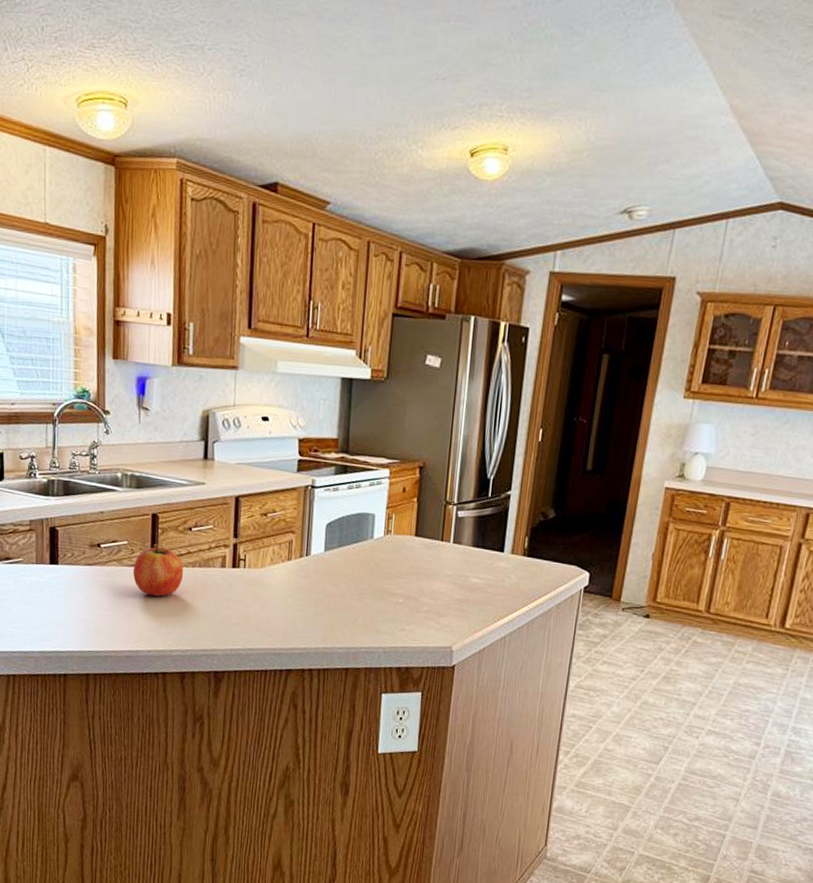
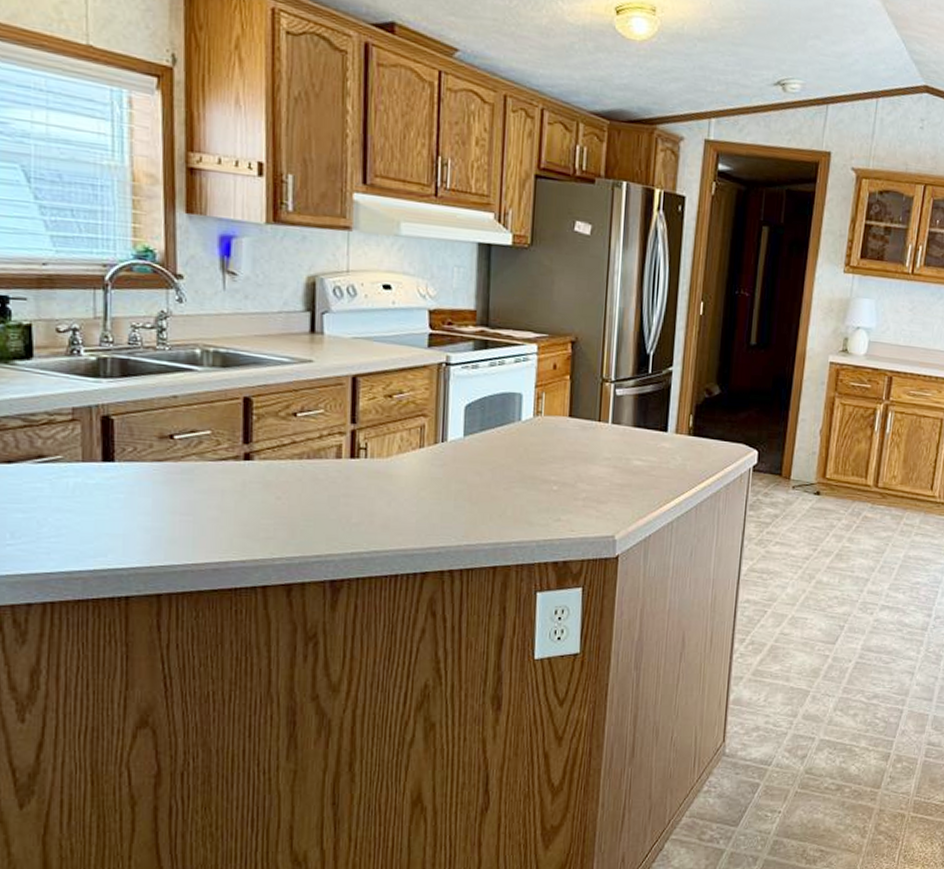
fruit: present [132,543,184,597] -> none [219,432,288,496]

